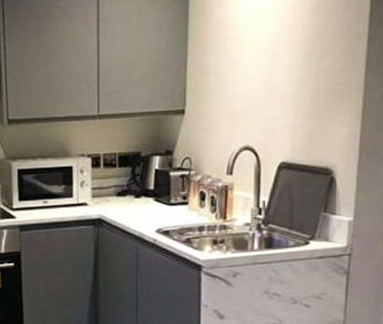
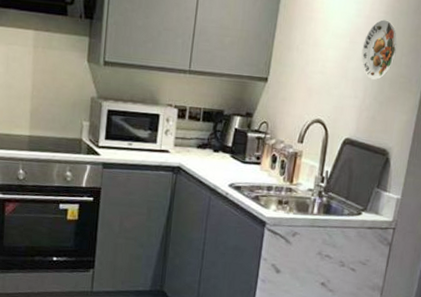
decorative plate: none [288,24,328,94] -> present [361,20,398,81]

